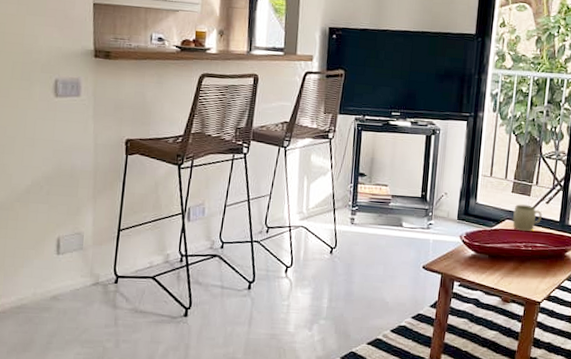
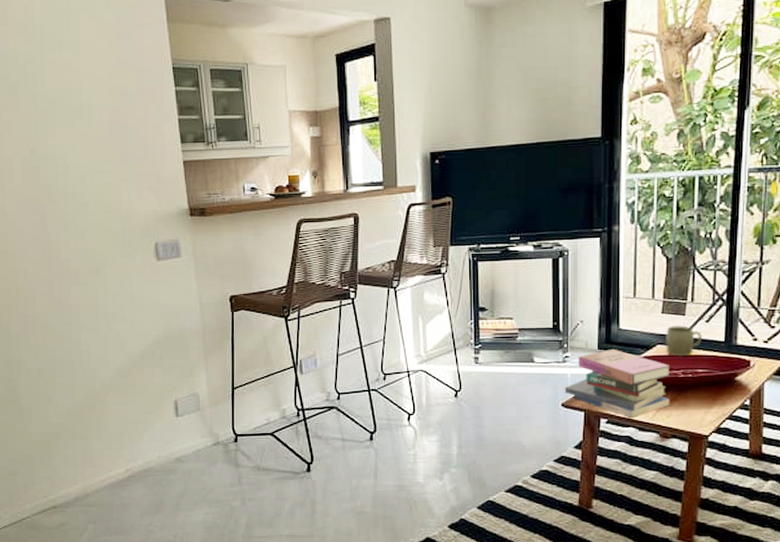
books: none [426,220,515,283] -> present [564,348,671,418]

